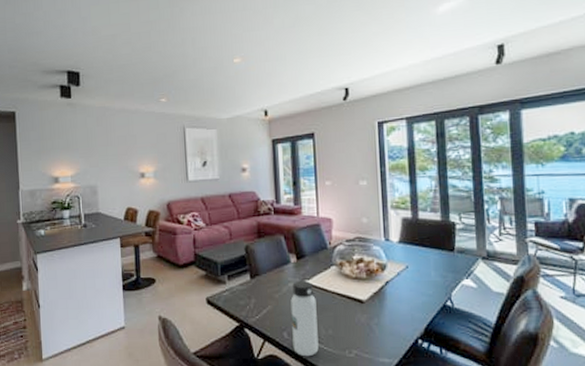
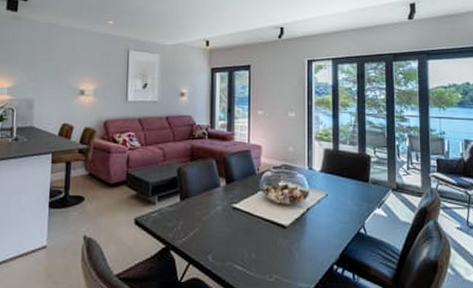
water bottle: present [290,281,319,357] -> none [217,205,242,281]

